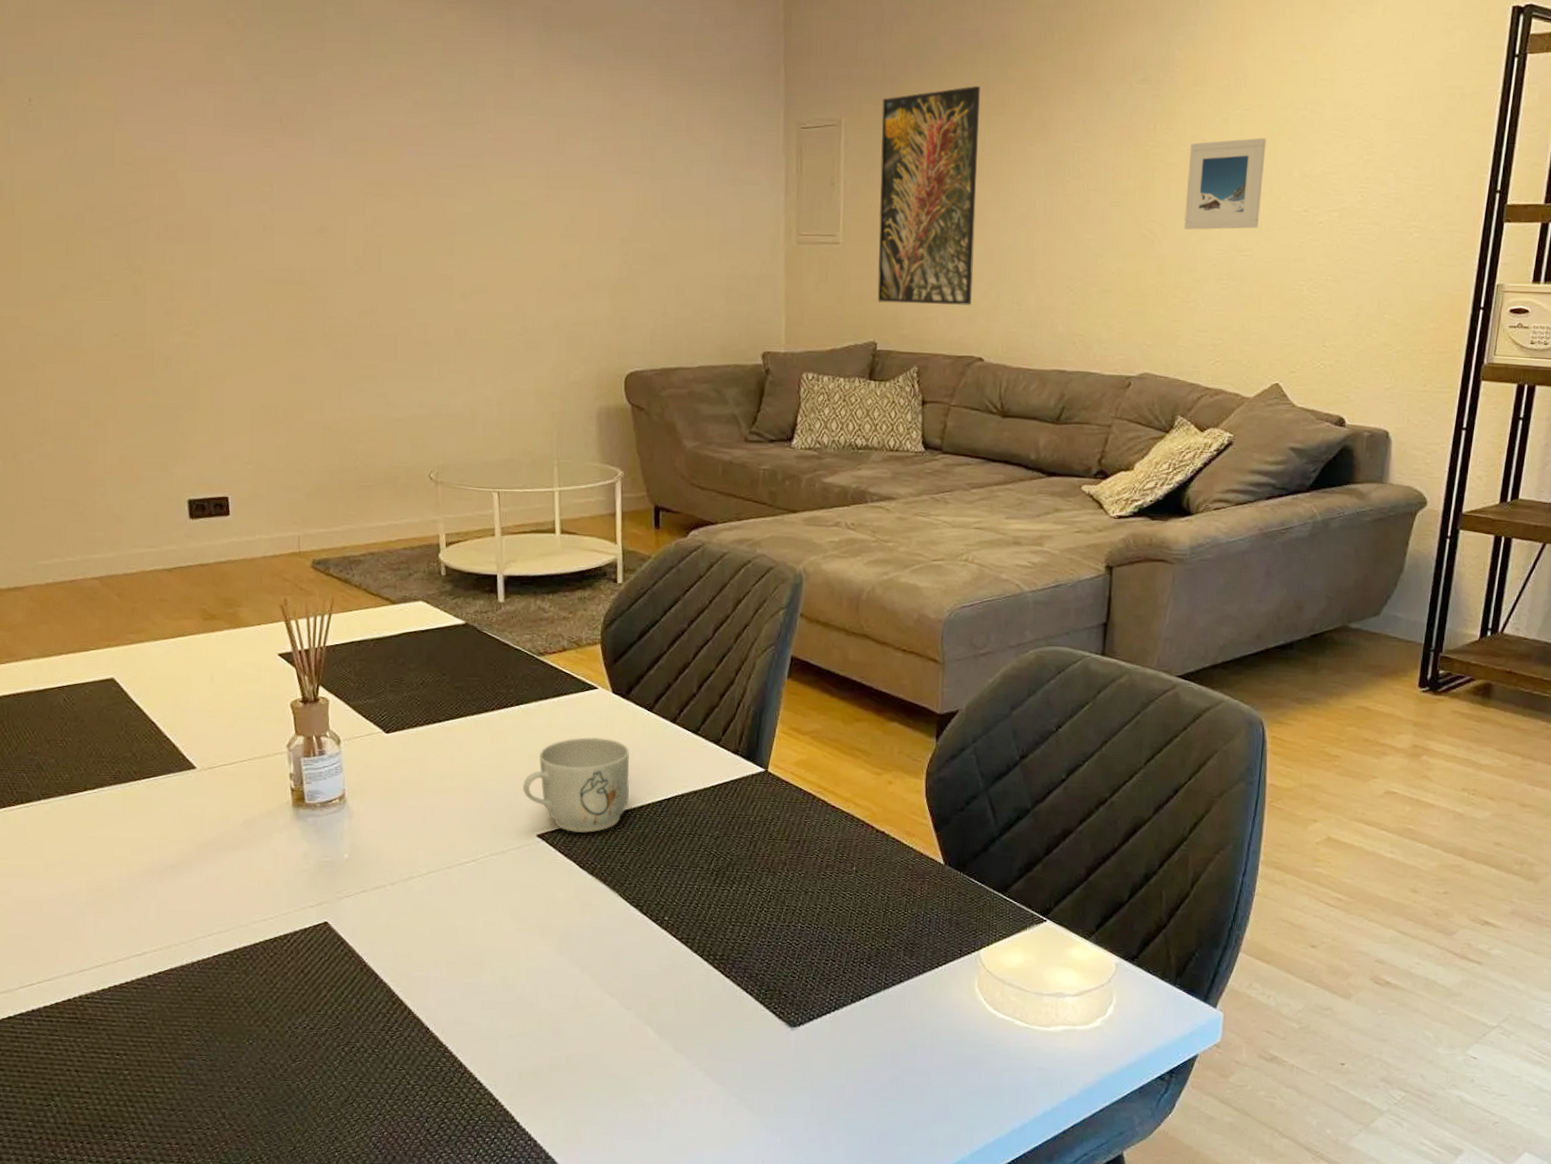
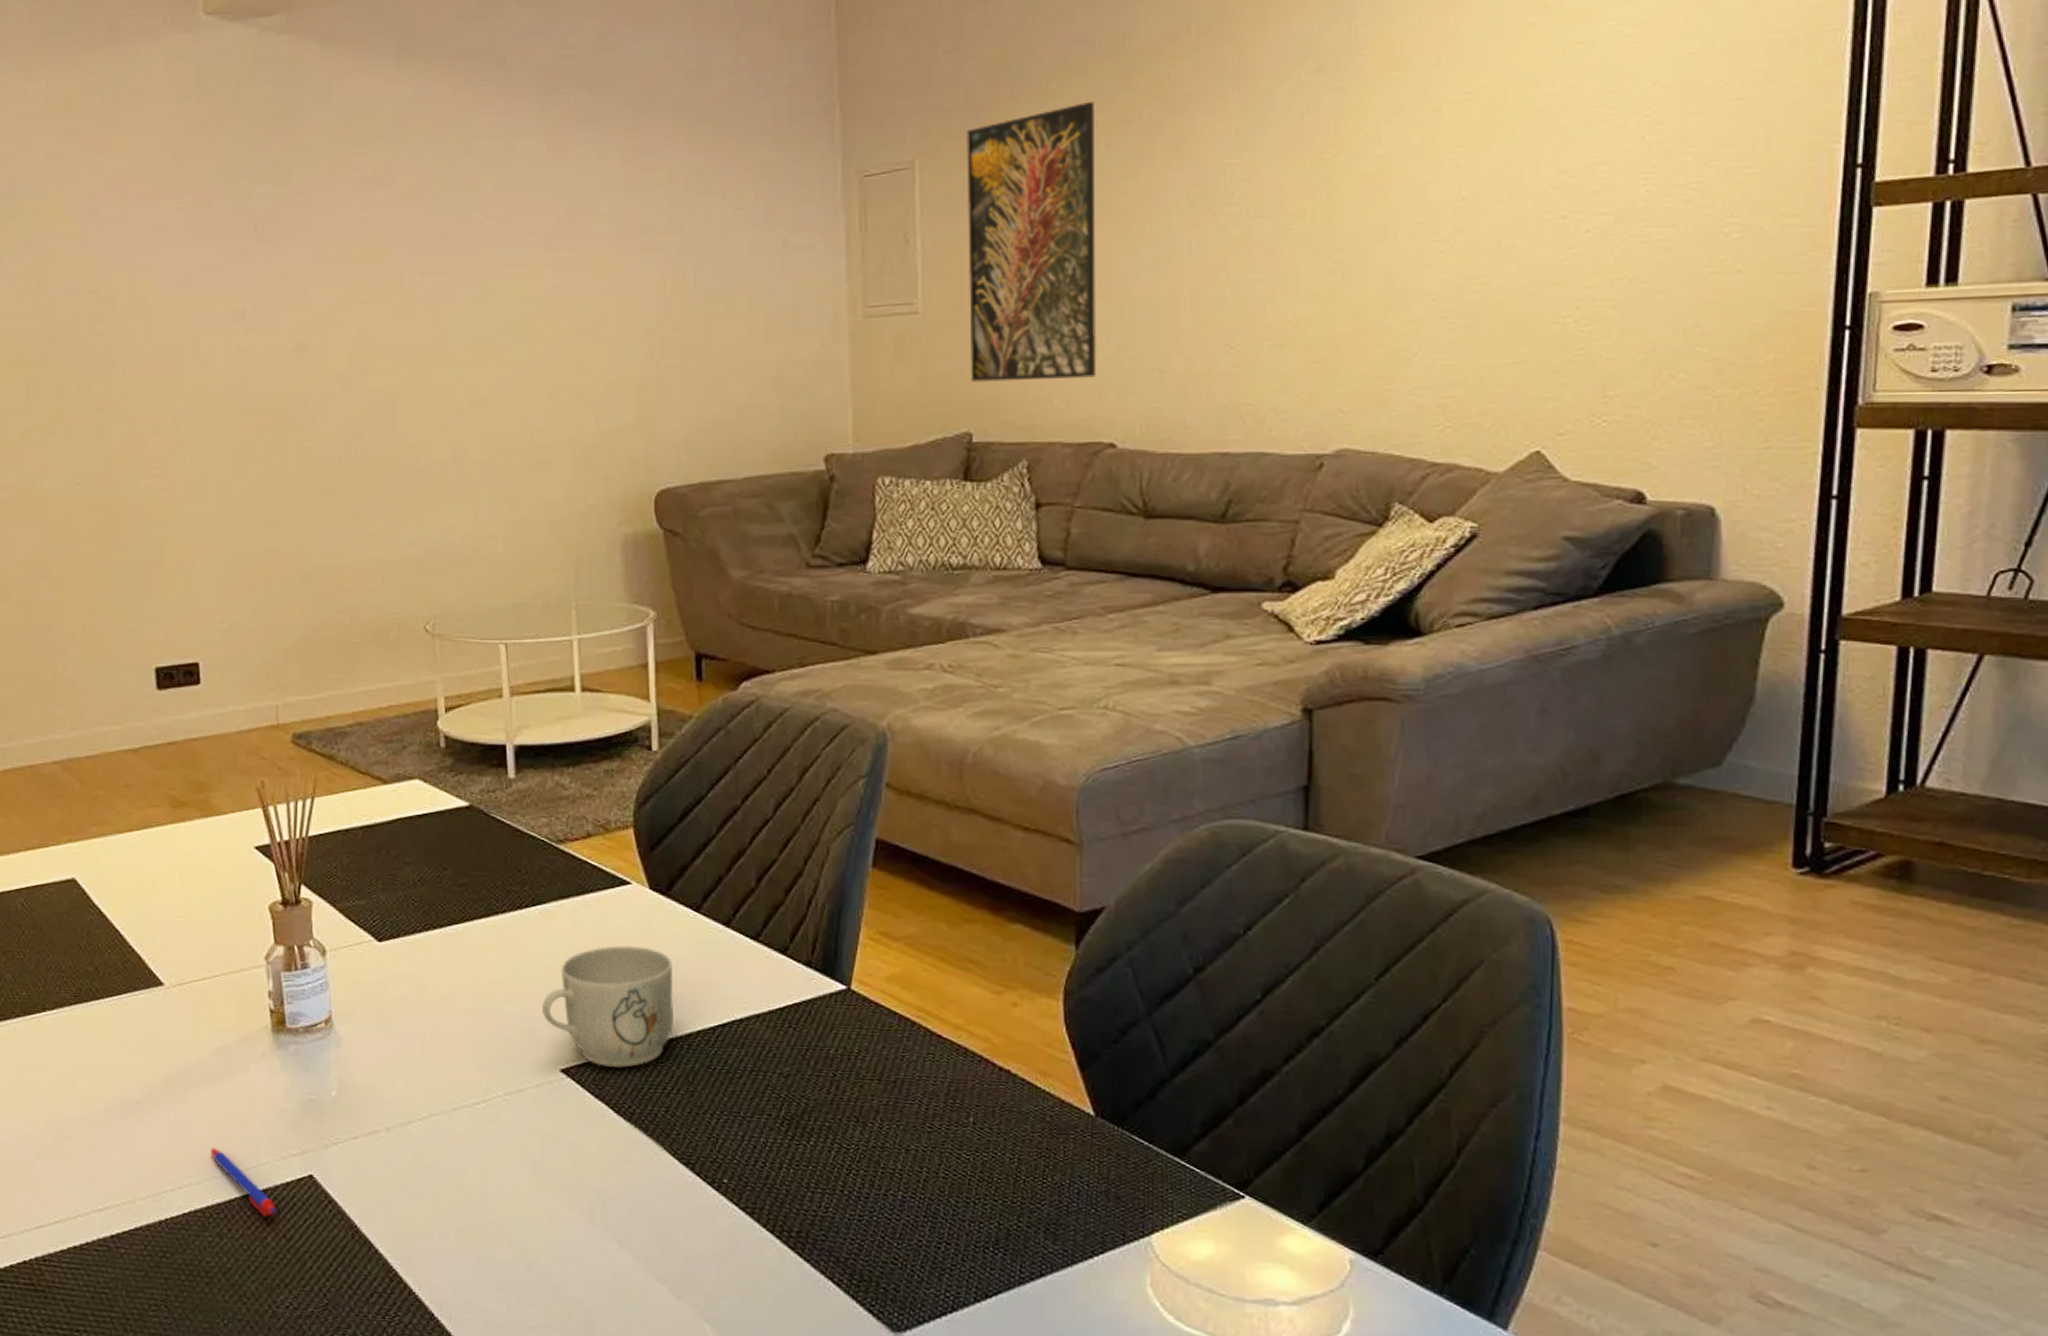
pen: none [238,902,296,957] -> present [211,1148,276,1218]
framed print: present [1184,137,1266,230] -> none [1387,127,1499,257]

